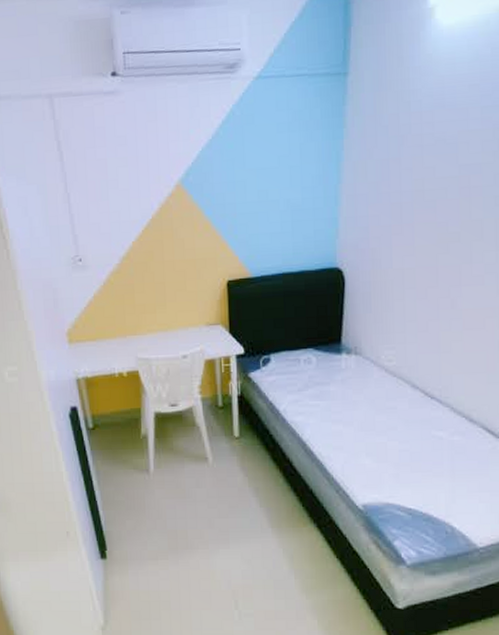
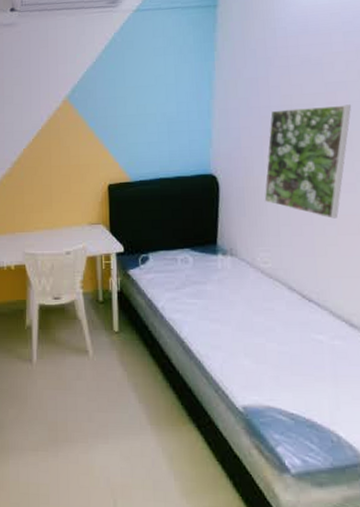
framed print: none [391,189,484,313] -> present [264,104,351,219]

